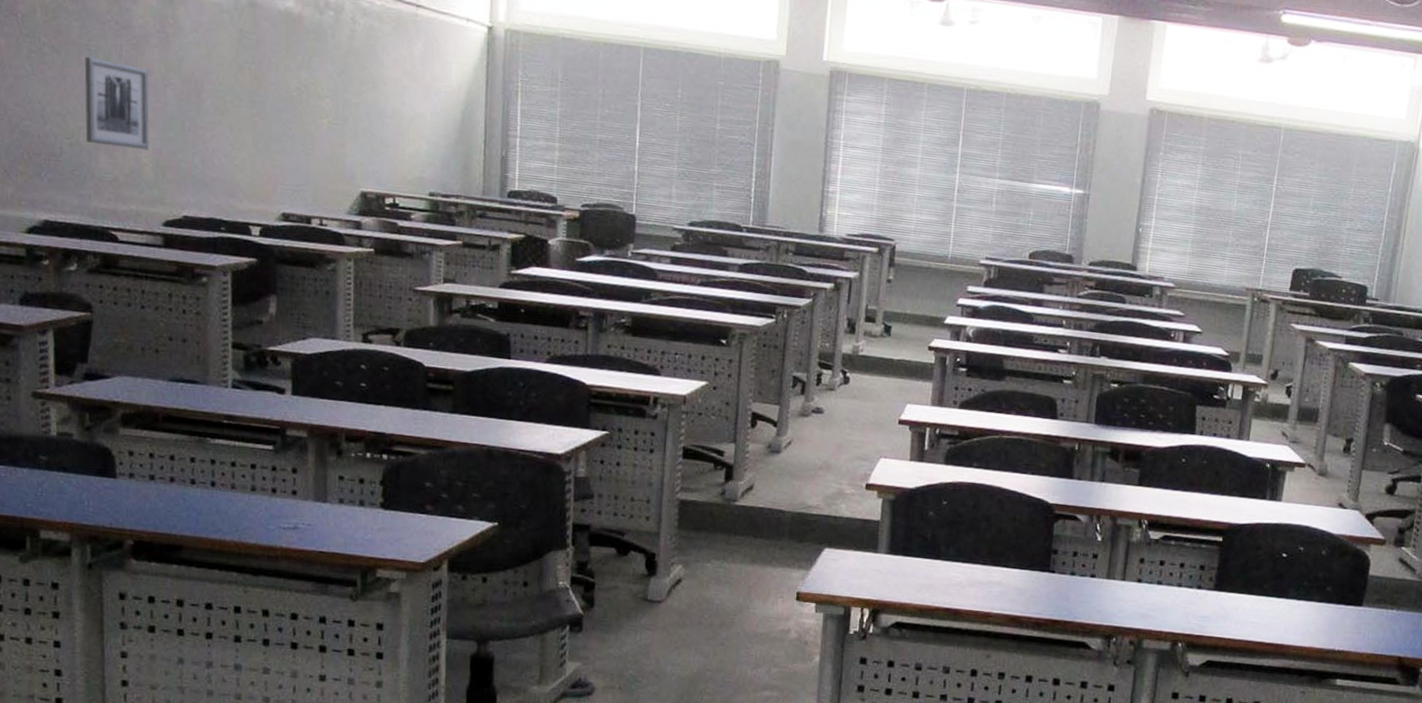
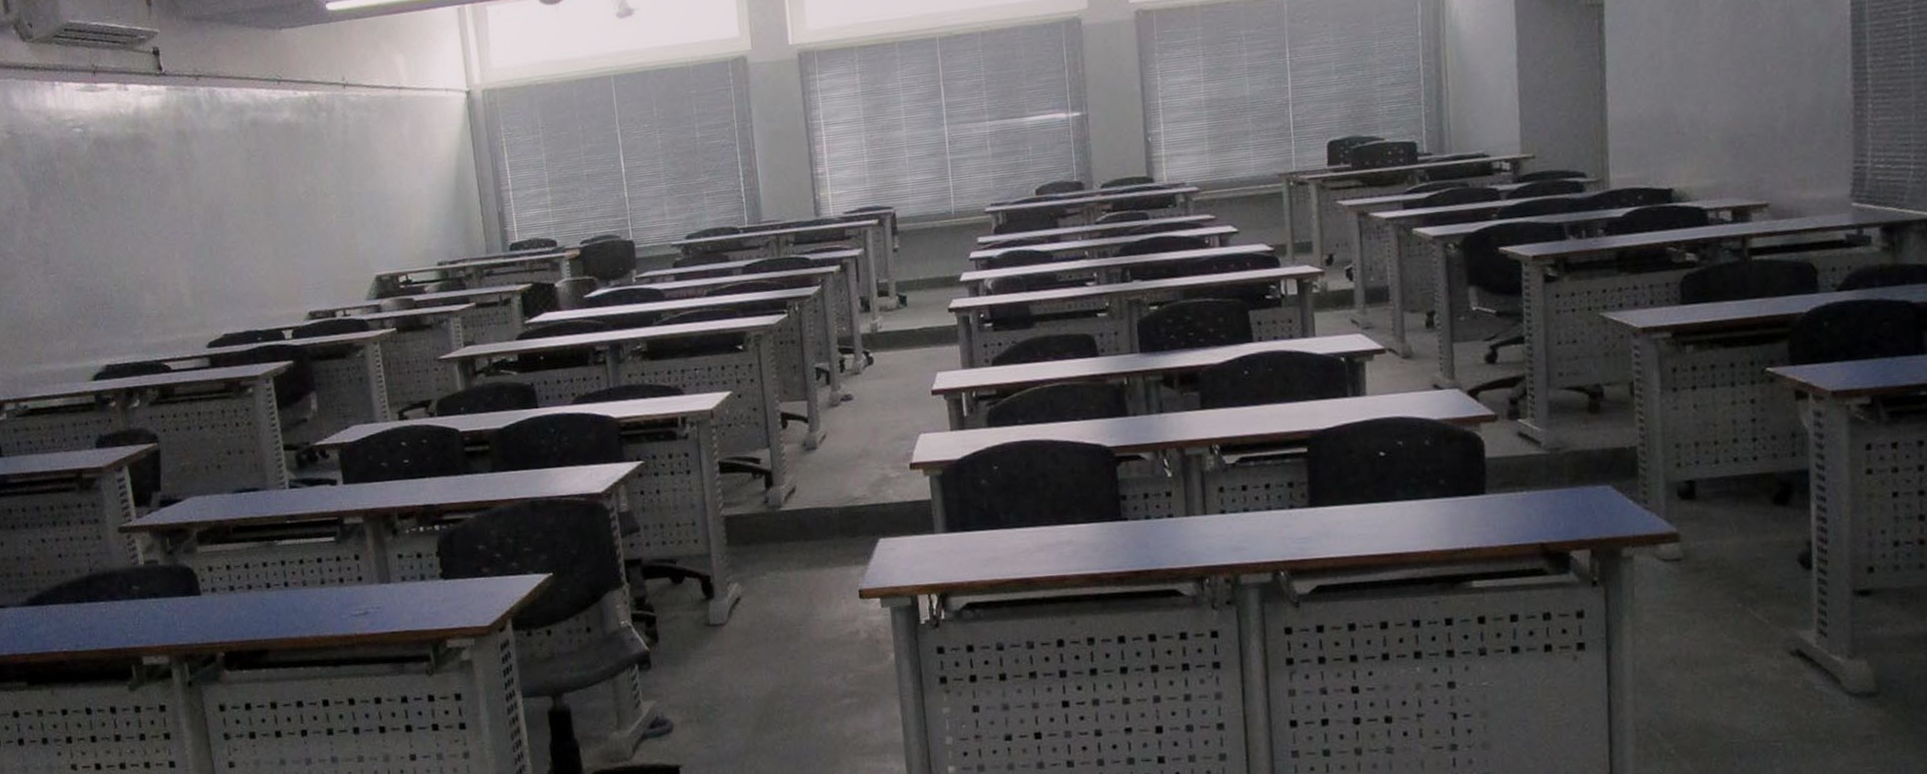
wall art: present [84,56,150,150] -> none [119,205,185,285]

